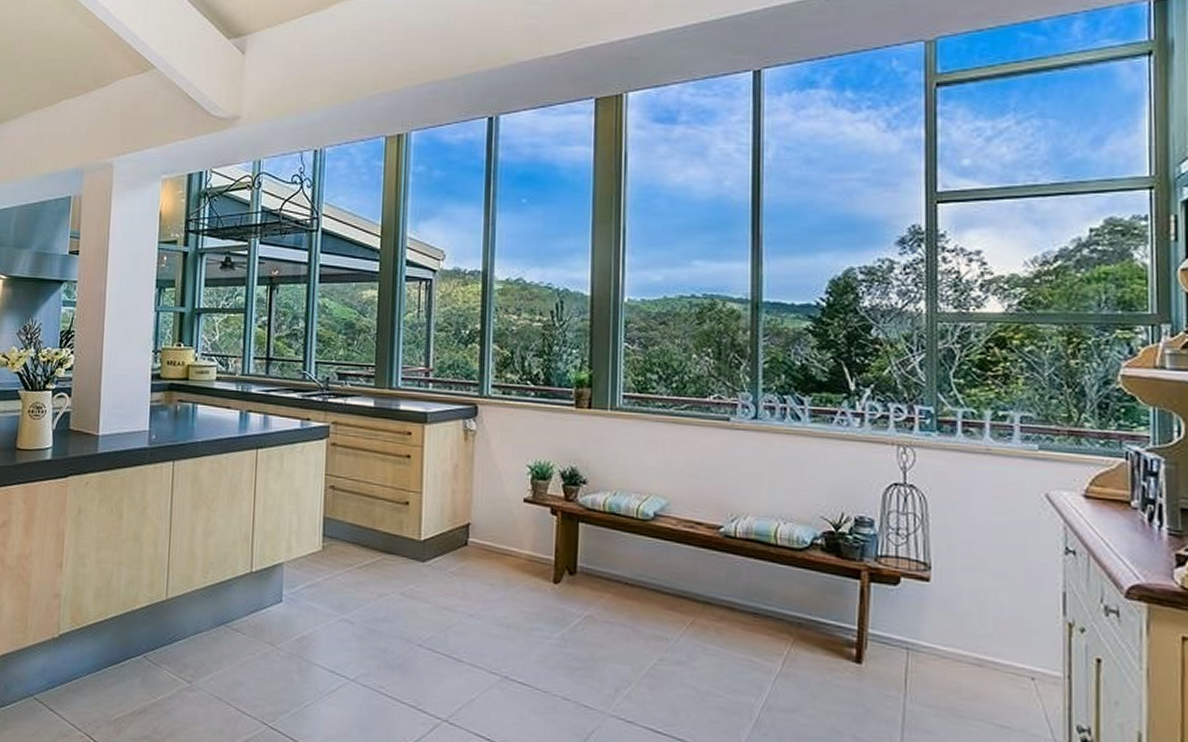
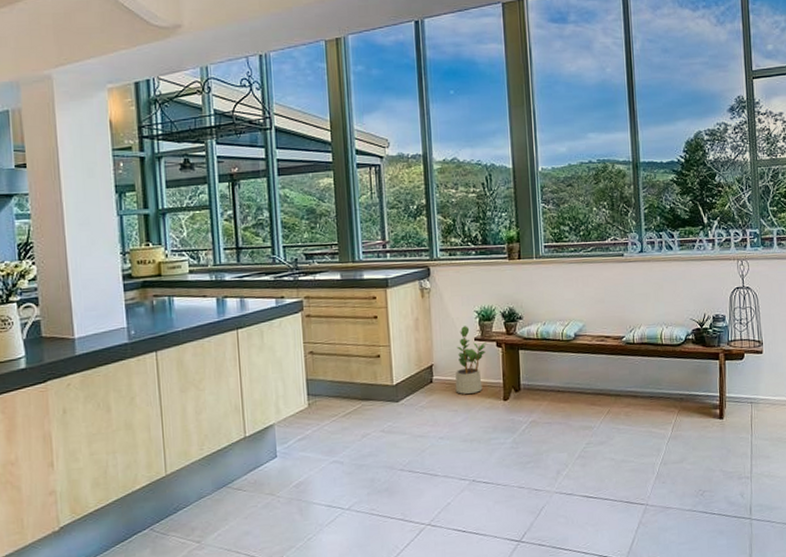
potted plant: none [494,482,540,567] -> present [455,326,488,394]

